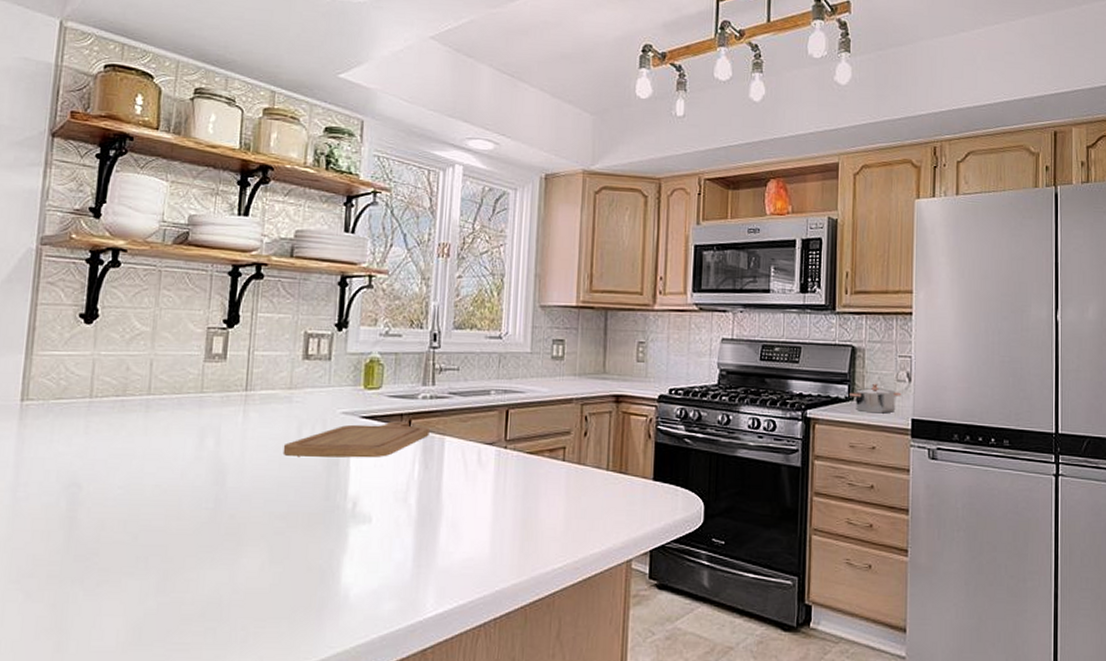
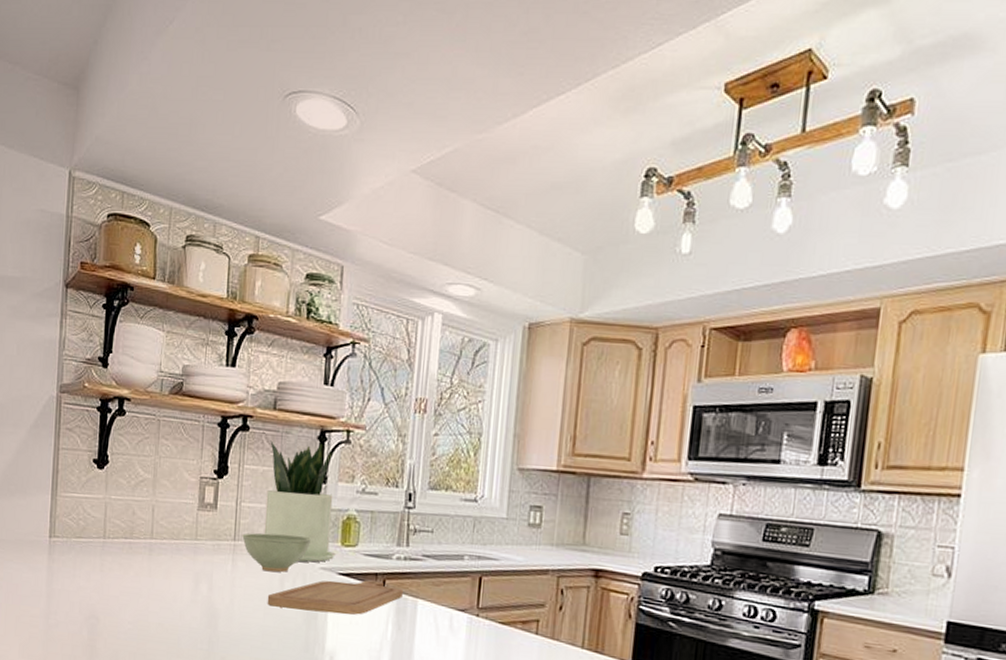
bowl: none [255,381,333,421] -> present [242,533,312,573]
planter: none [279,287,358,409] -> present [264,440,336,563]
cooking pot: present [848,383,902,414] -> none [868,576,937,613]

